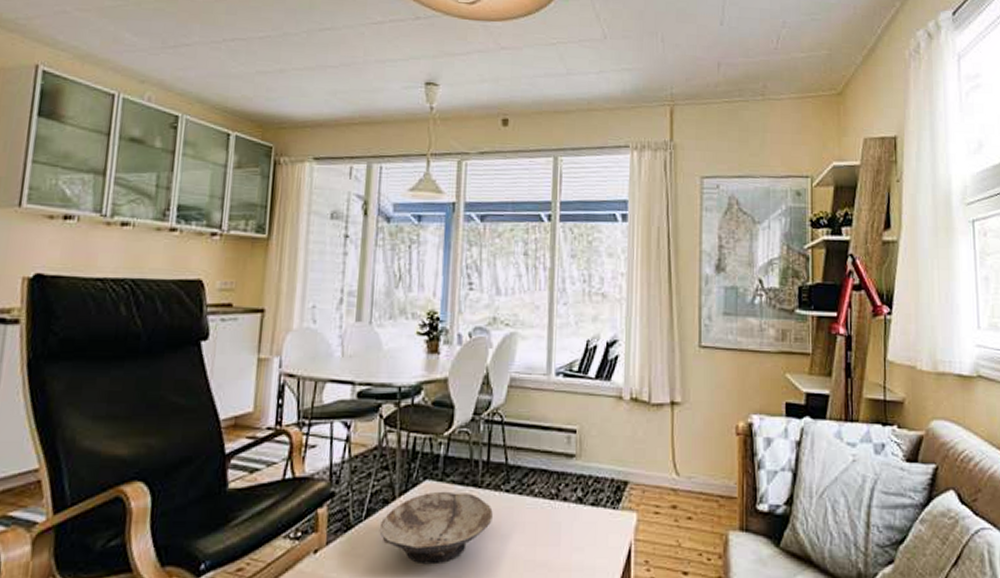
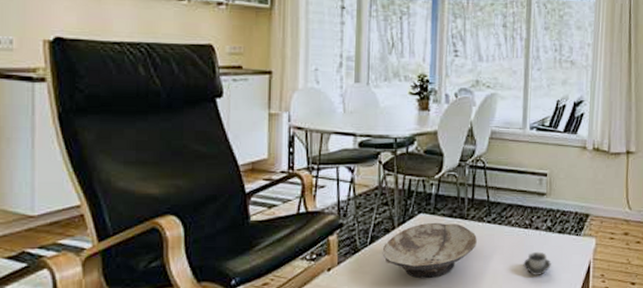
cup: none [548,529,583,563] -> present [523,251,551,276]

